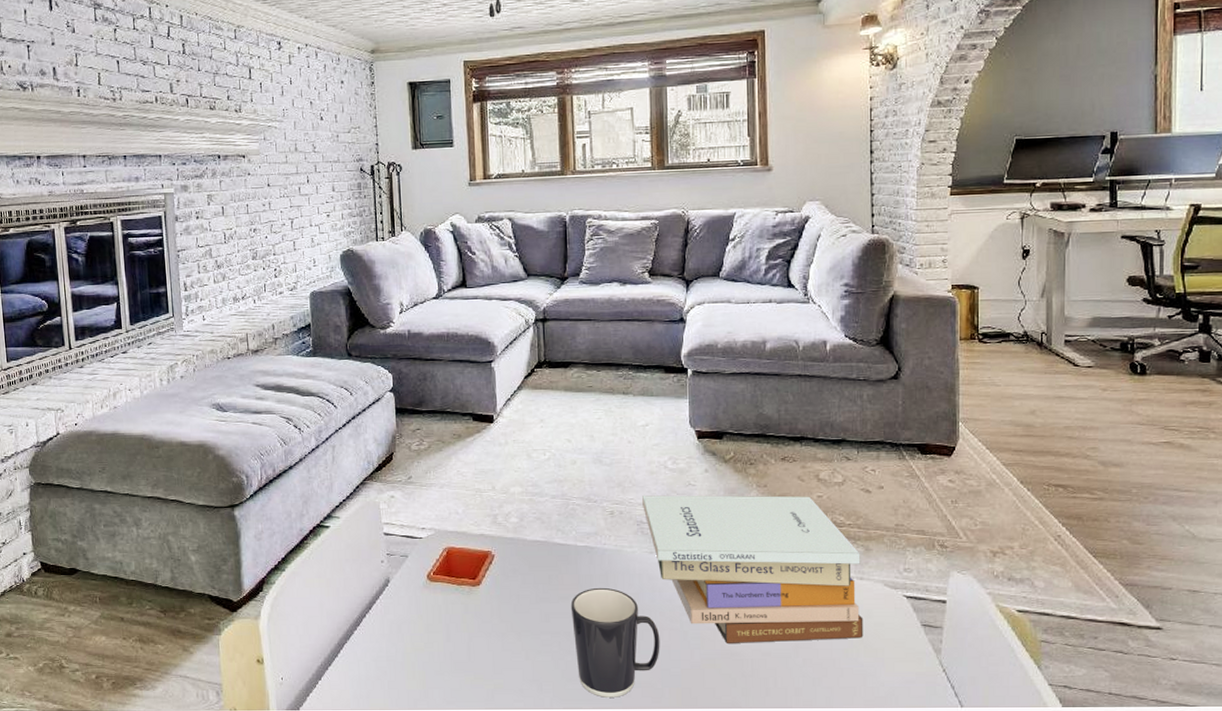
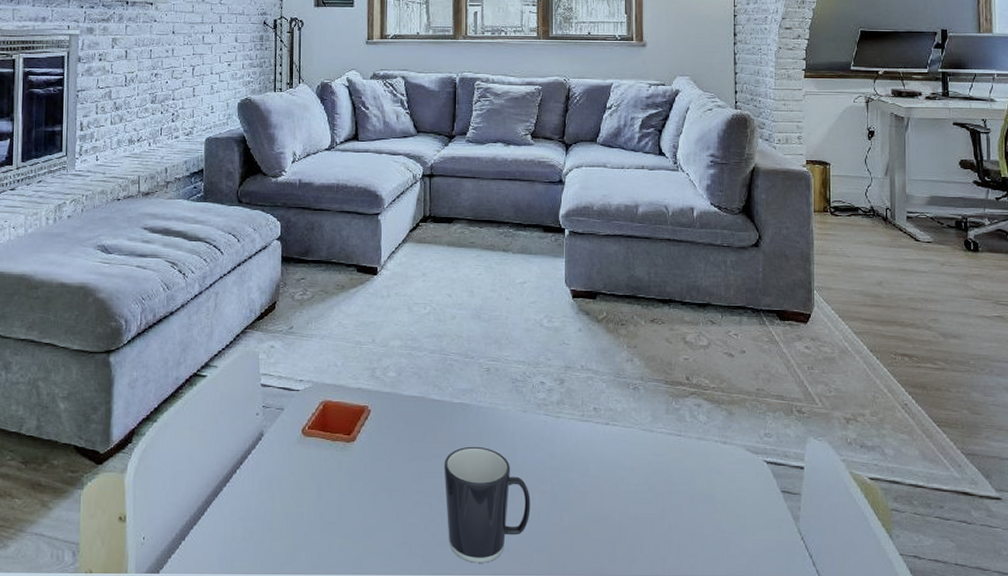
books: present [642,495,864,643] -> none [518,353,726,507]

